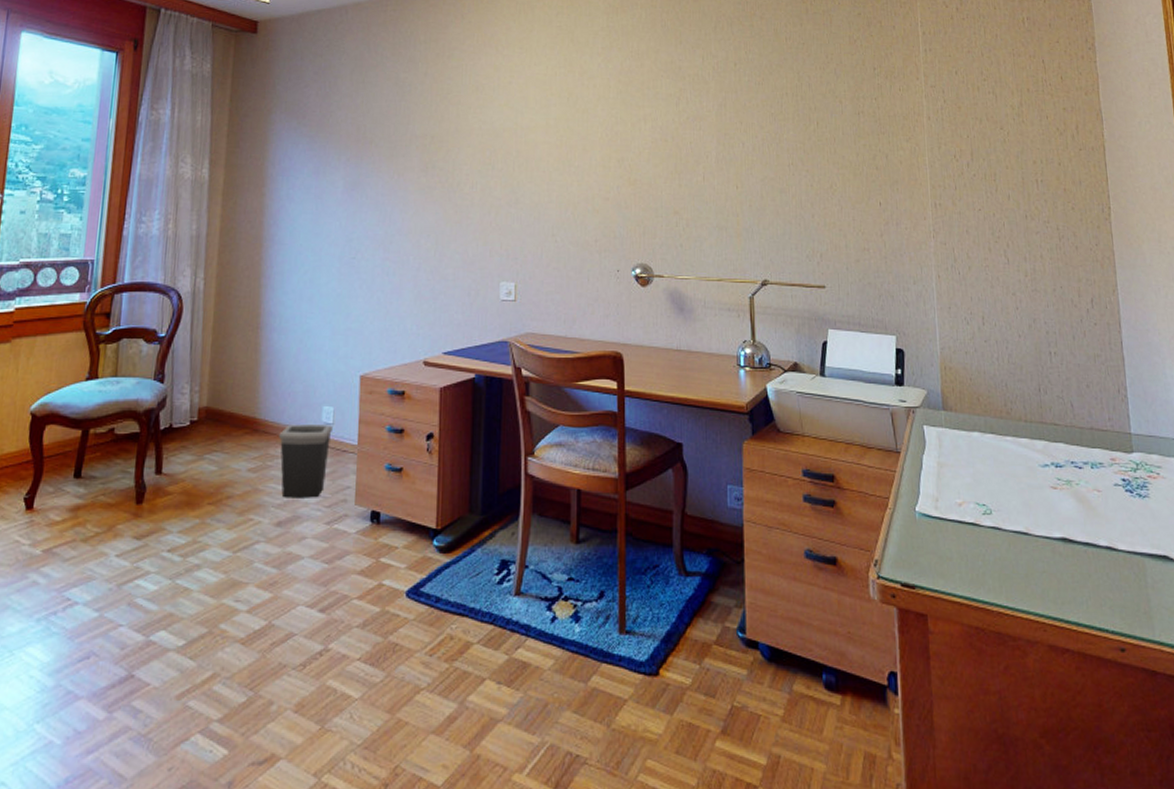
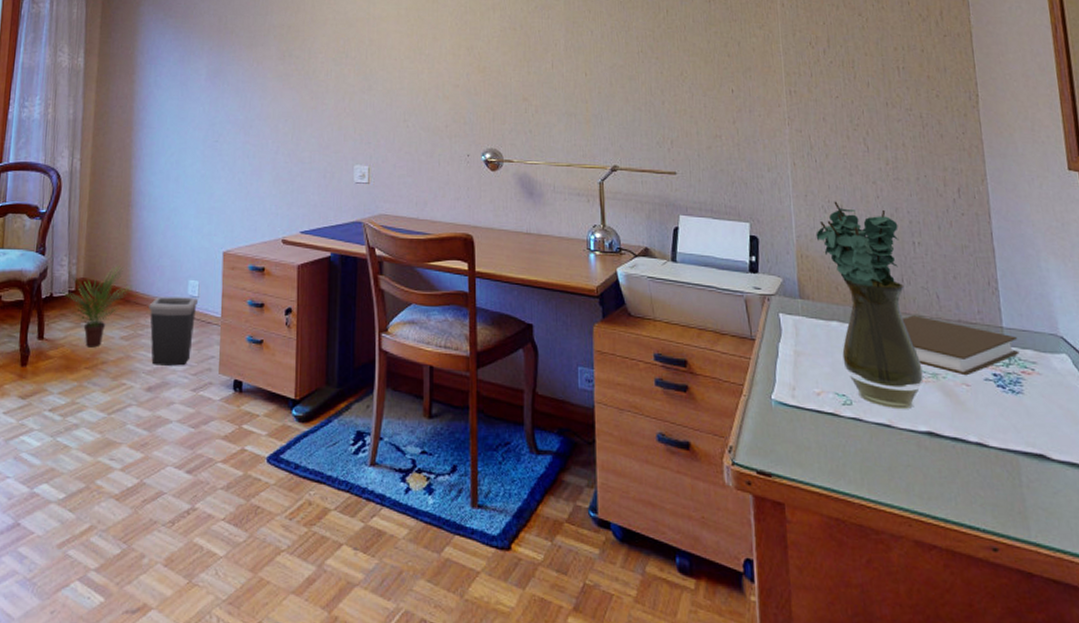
potted plant: none [182,391,261,481] -> present [62,265,132,348]
vase: none [958,313,1058,516] -> present [816,201,924,409]
book: none [1038,424,1146,482] -> present [902,315,1020,376]

